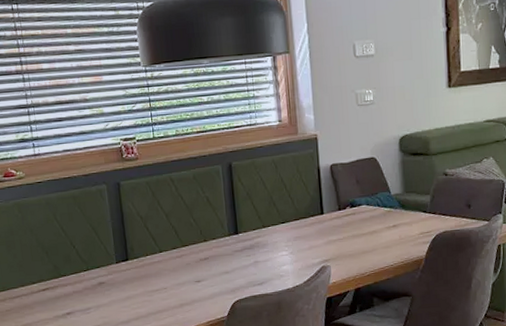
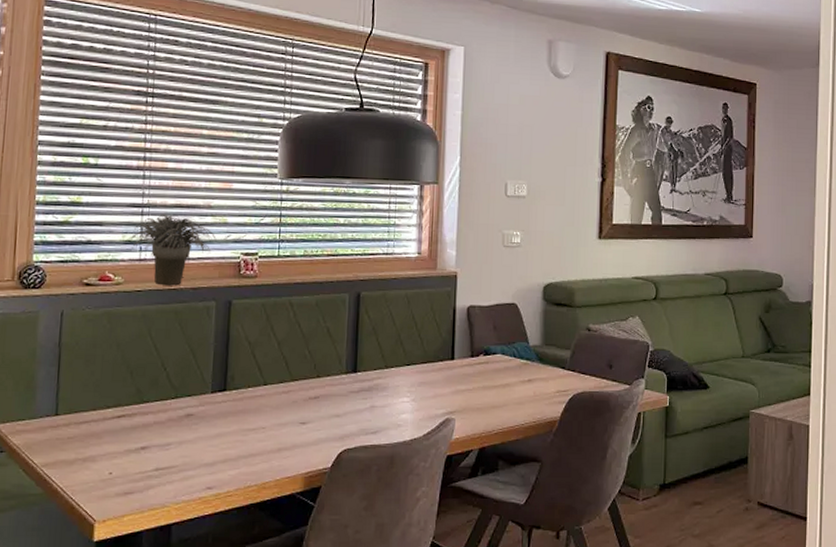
potted plant: none [23,111,97,176] -> present [131,214,217,286]

